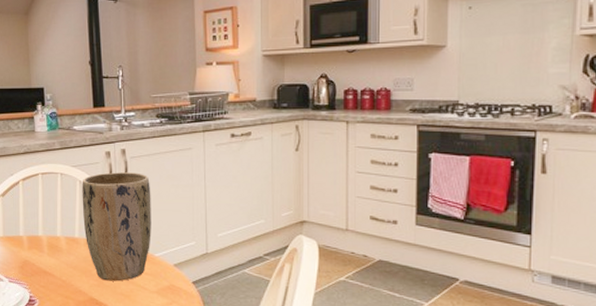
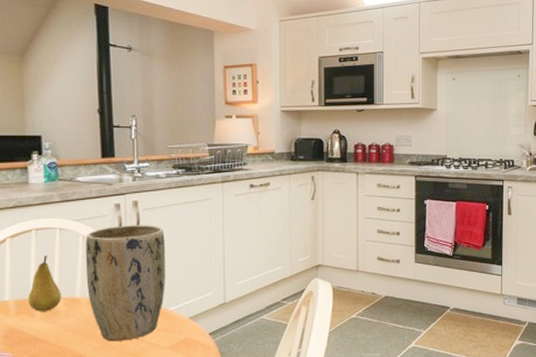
fruit: none [37,198,64,248] -> present [28,255,62,312]

